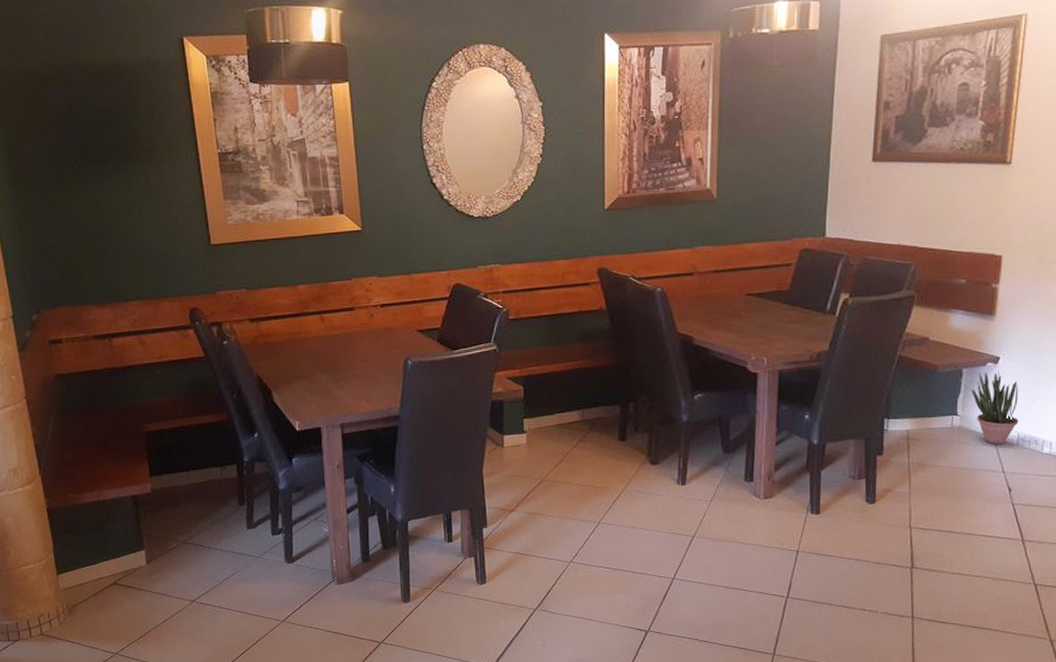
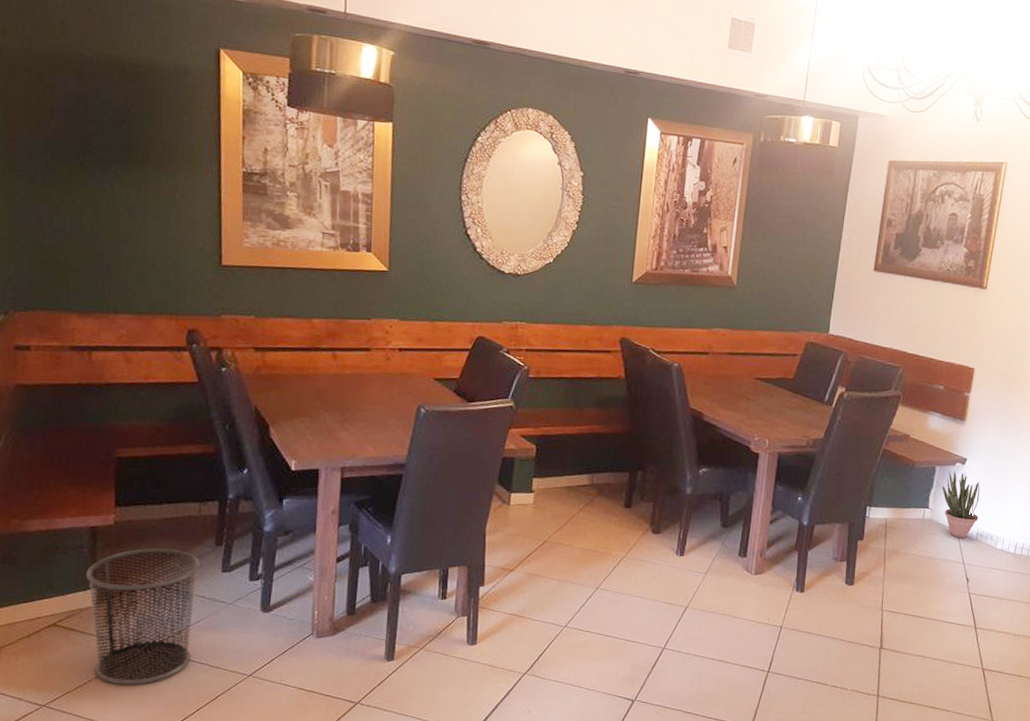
waste bin: none [134,510,230,634] -> present [85,547,200,686]

